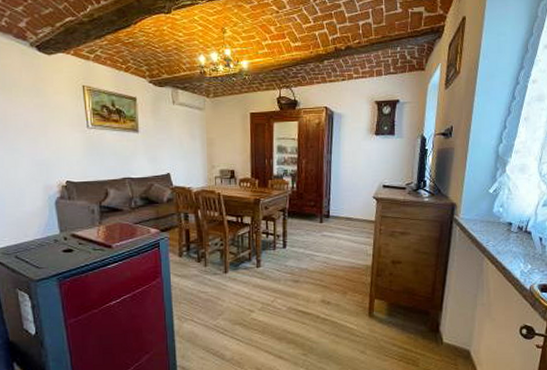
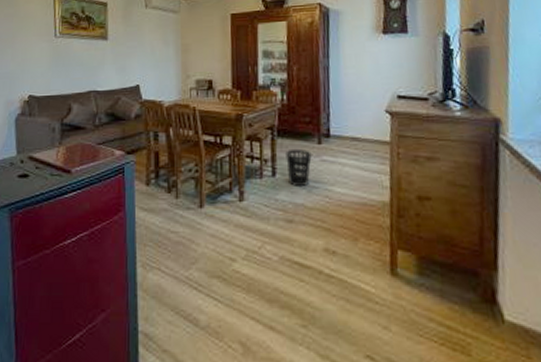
wastebasket: none [294,226,315,255] -> present [285,148,312,186]

